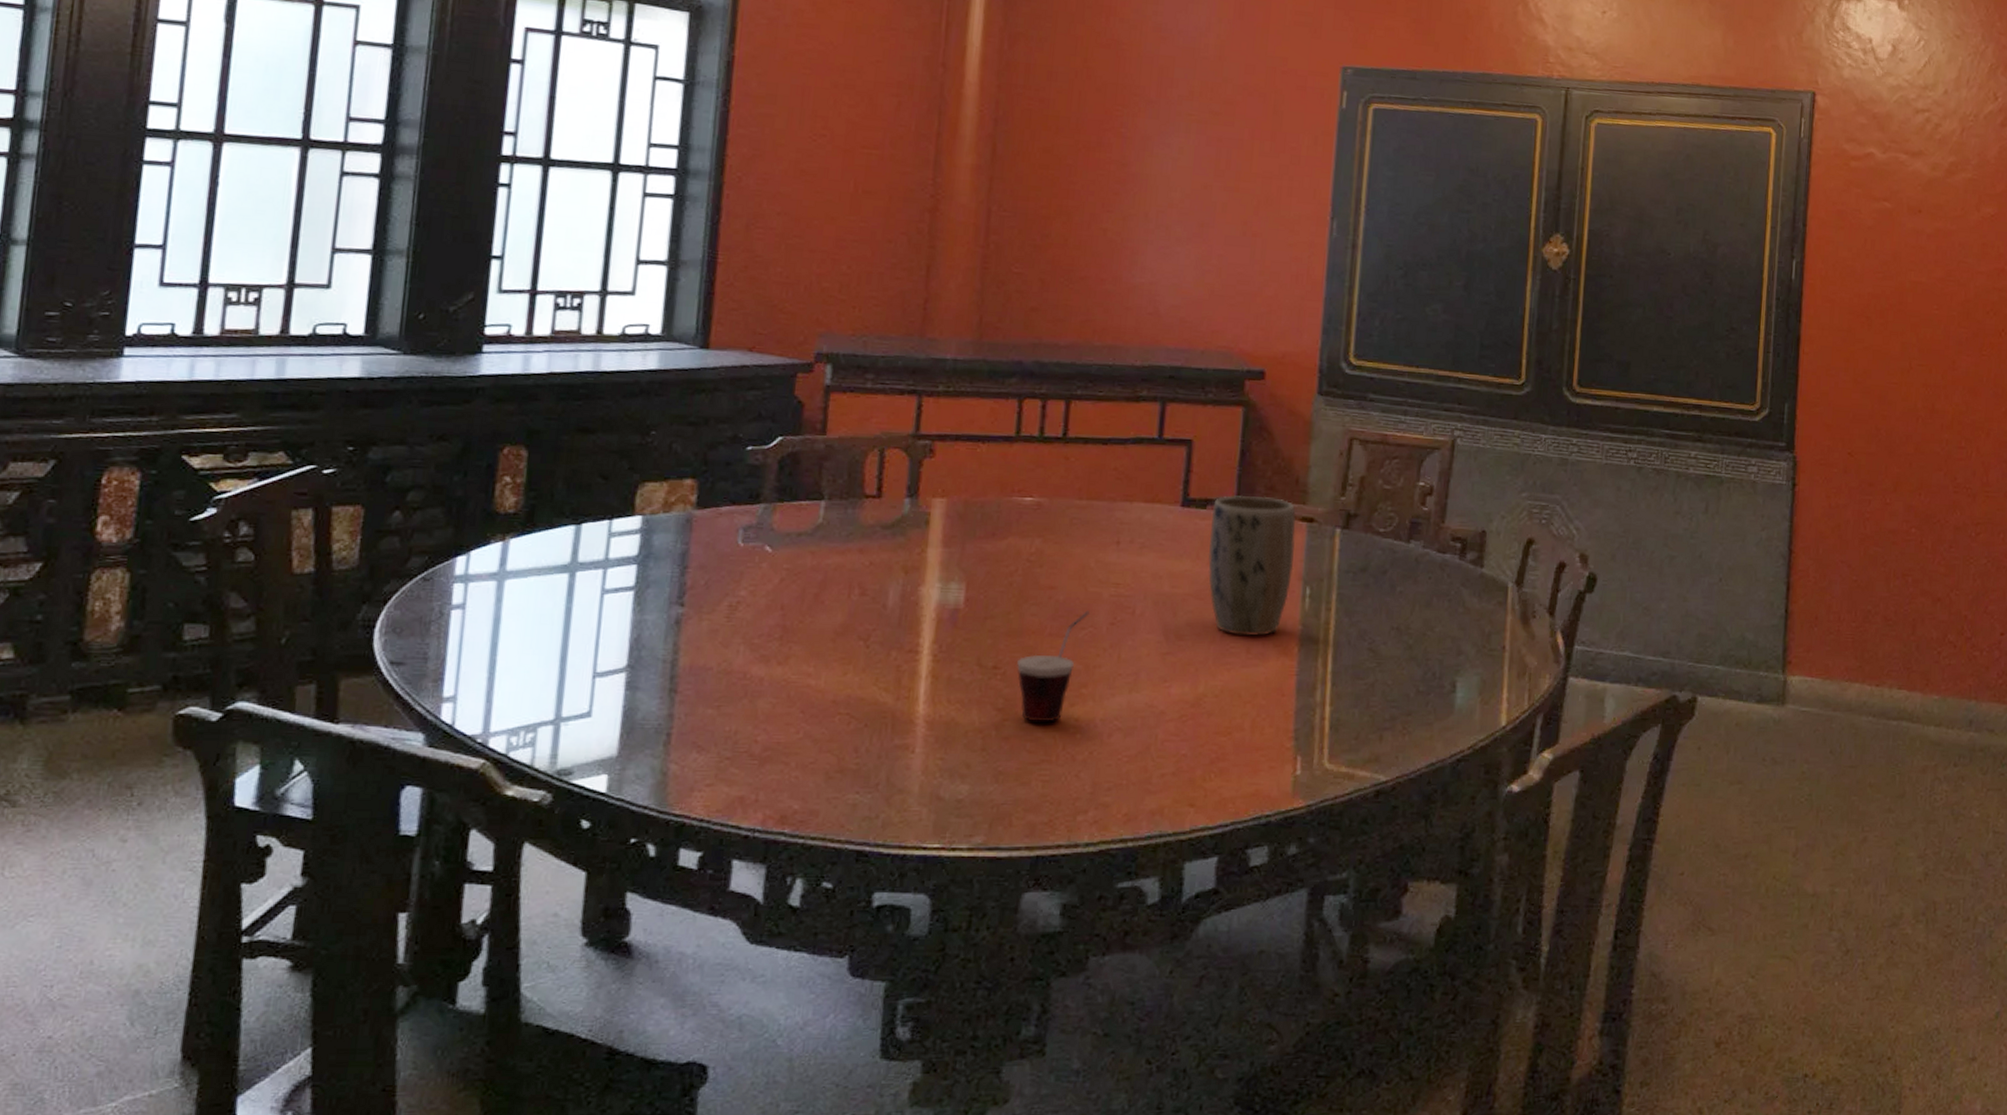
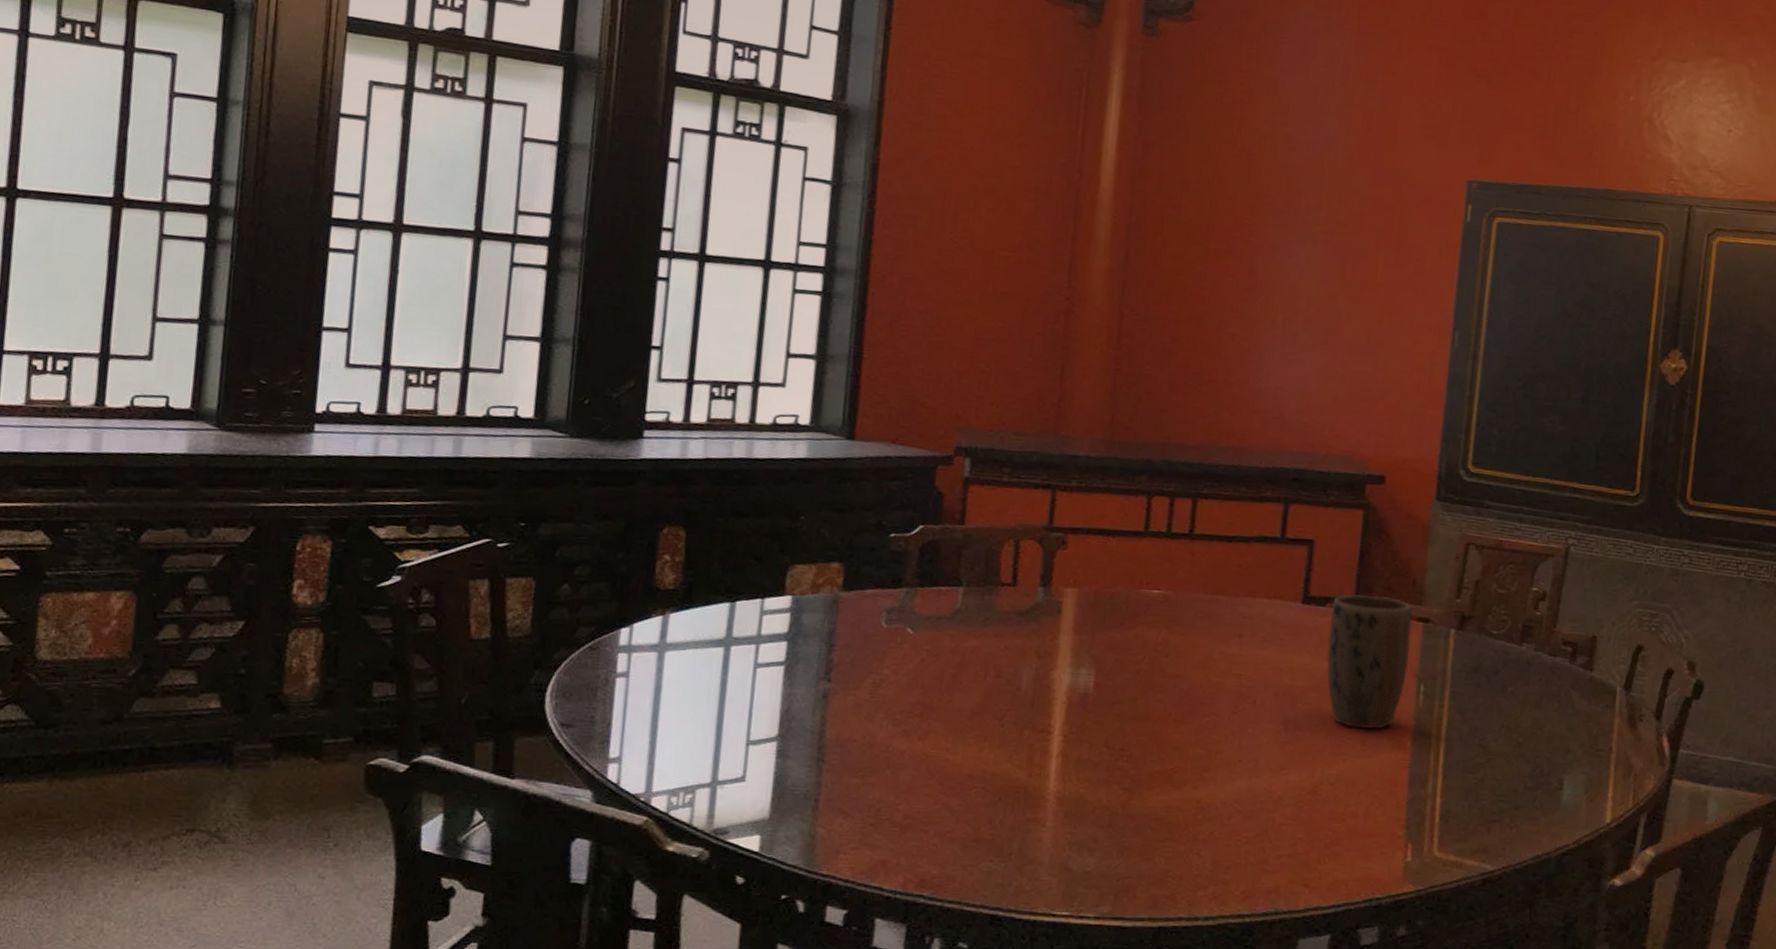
cup: present [1017,610,1090,723] -> none [1143,699,1213,803]

